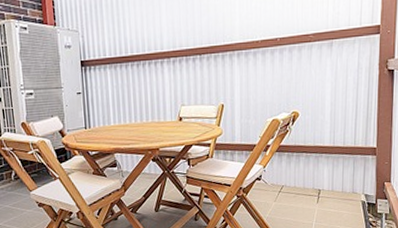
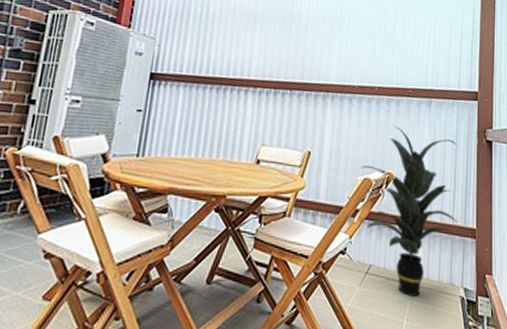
indoor plant: none [269,70,359,205] -> present [360,126,457,296]

